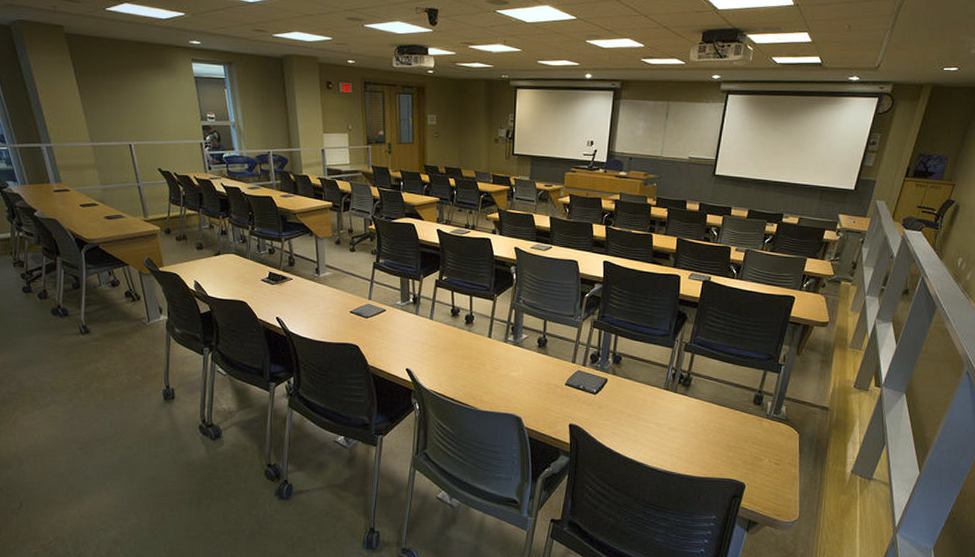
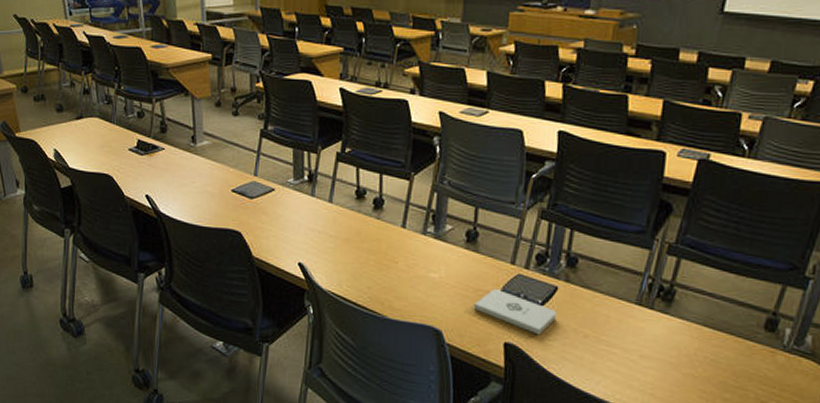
notepad: none [546,383,608,417] -> present [474,289,557,335]

